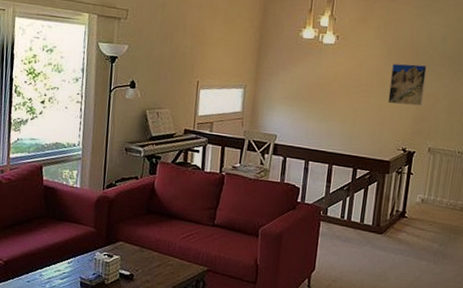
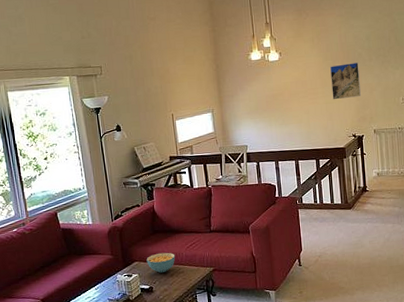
cereal bowl: none [133,237,167,261] -> present [146,252,176,273]

